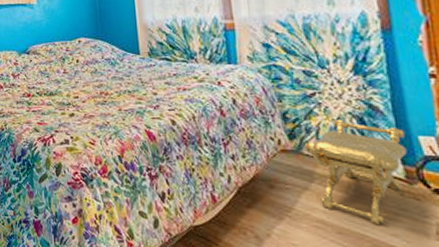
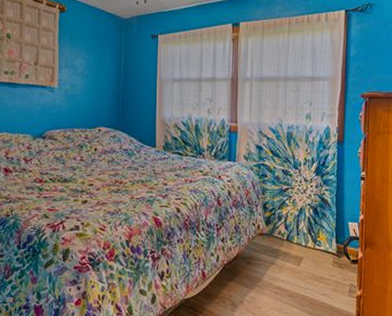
stool: present [304,119,407,226] -> none [275,209,341,289]

